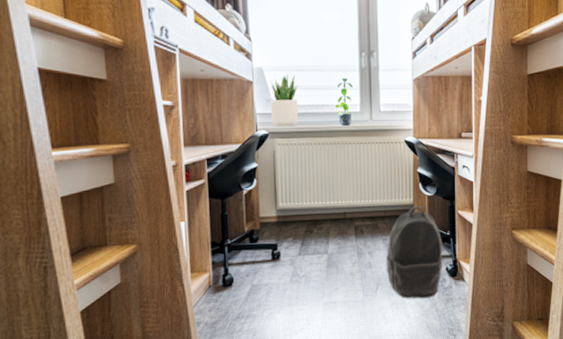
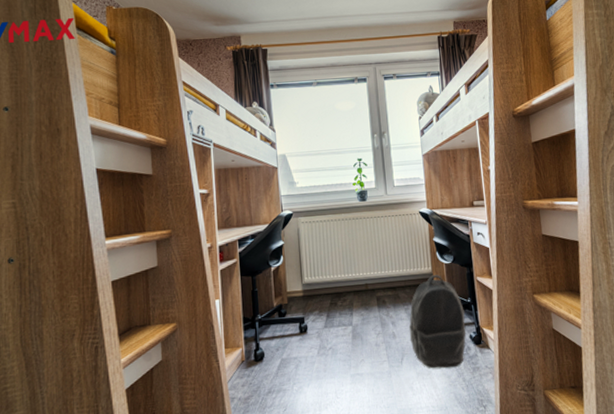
planter: present [270,74,299,127] -> none [292,158,320,207]

